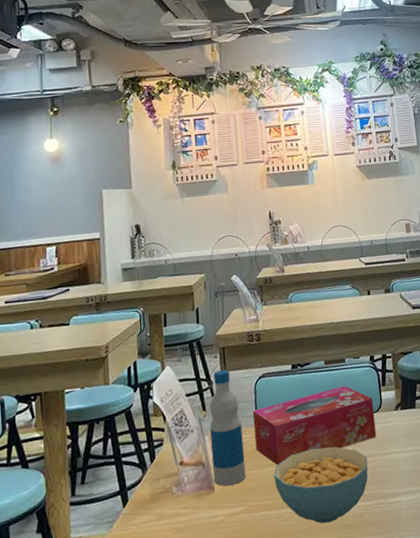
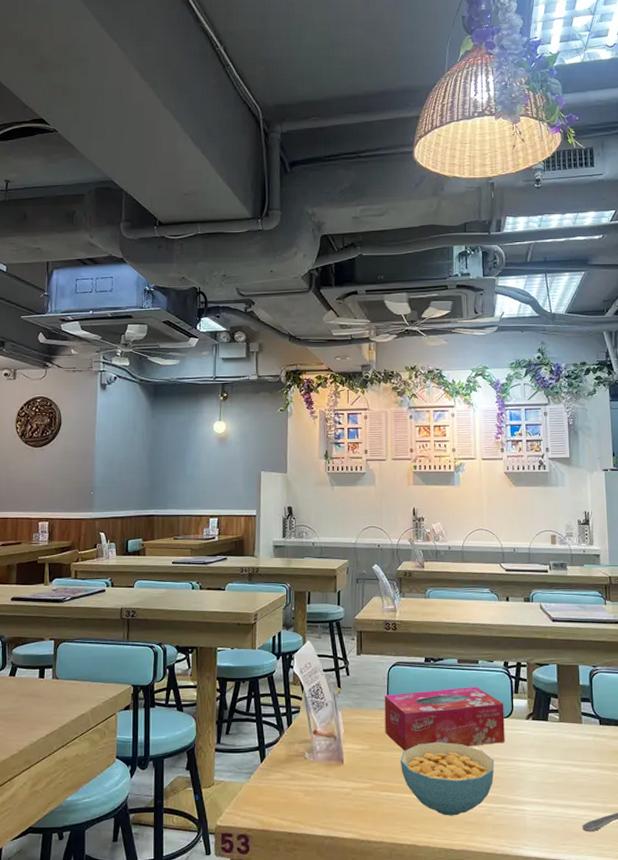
bottle: present [209,369,246,487] -> none [343,652,374,762]

